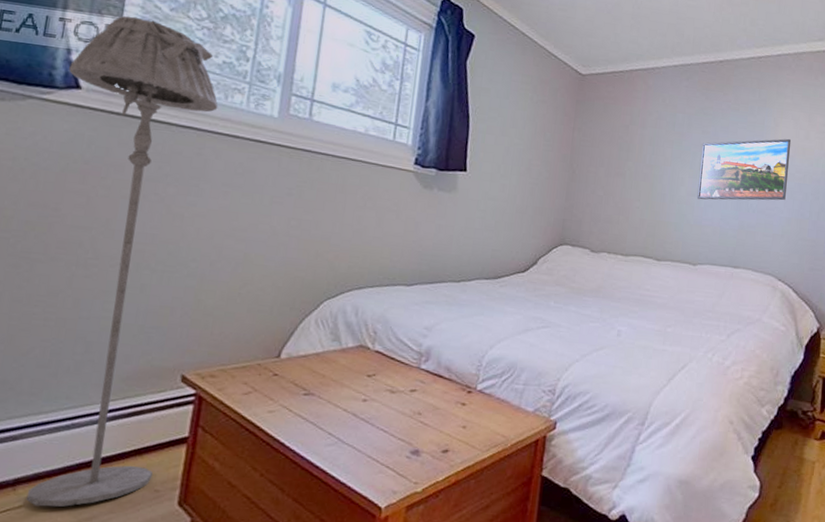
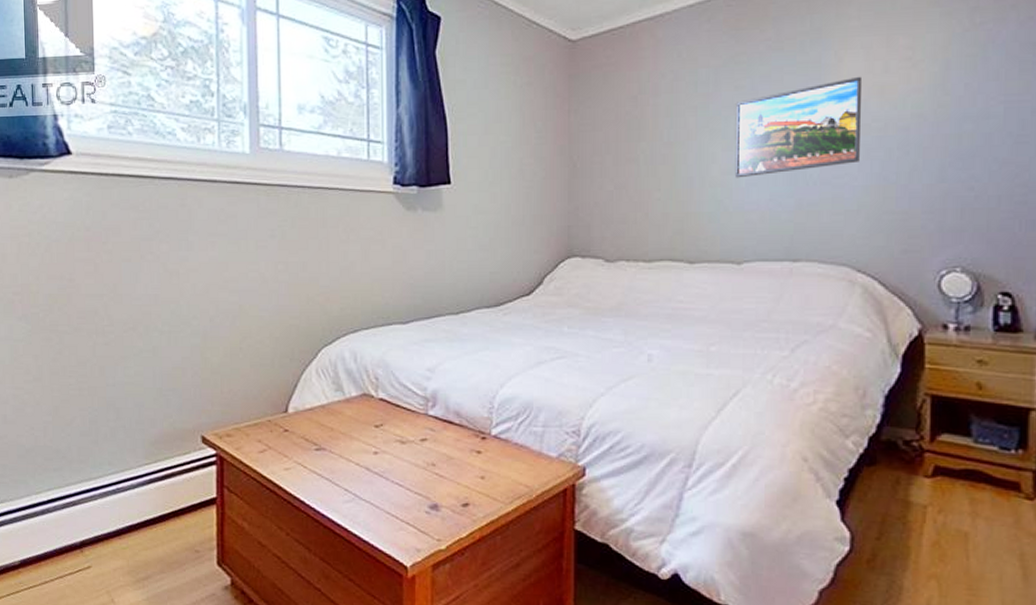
floor lamp: present [26,16,218,507] -> none [58,69,193,567]

